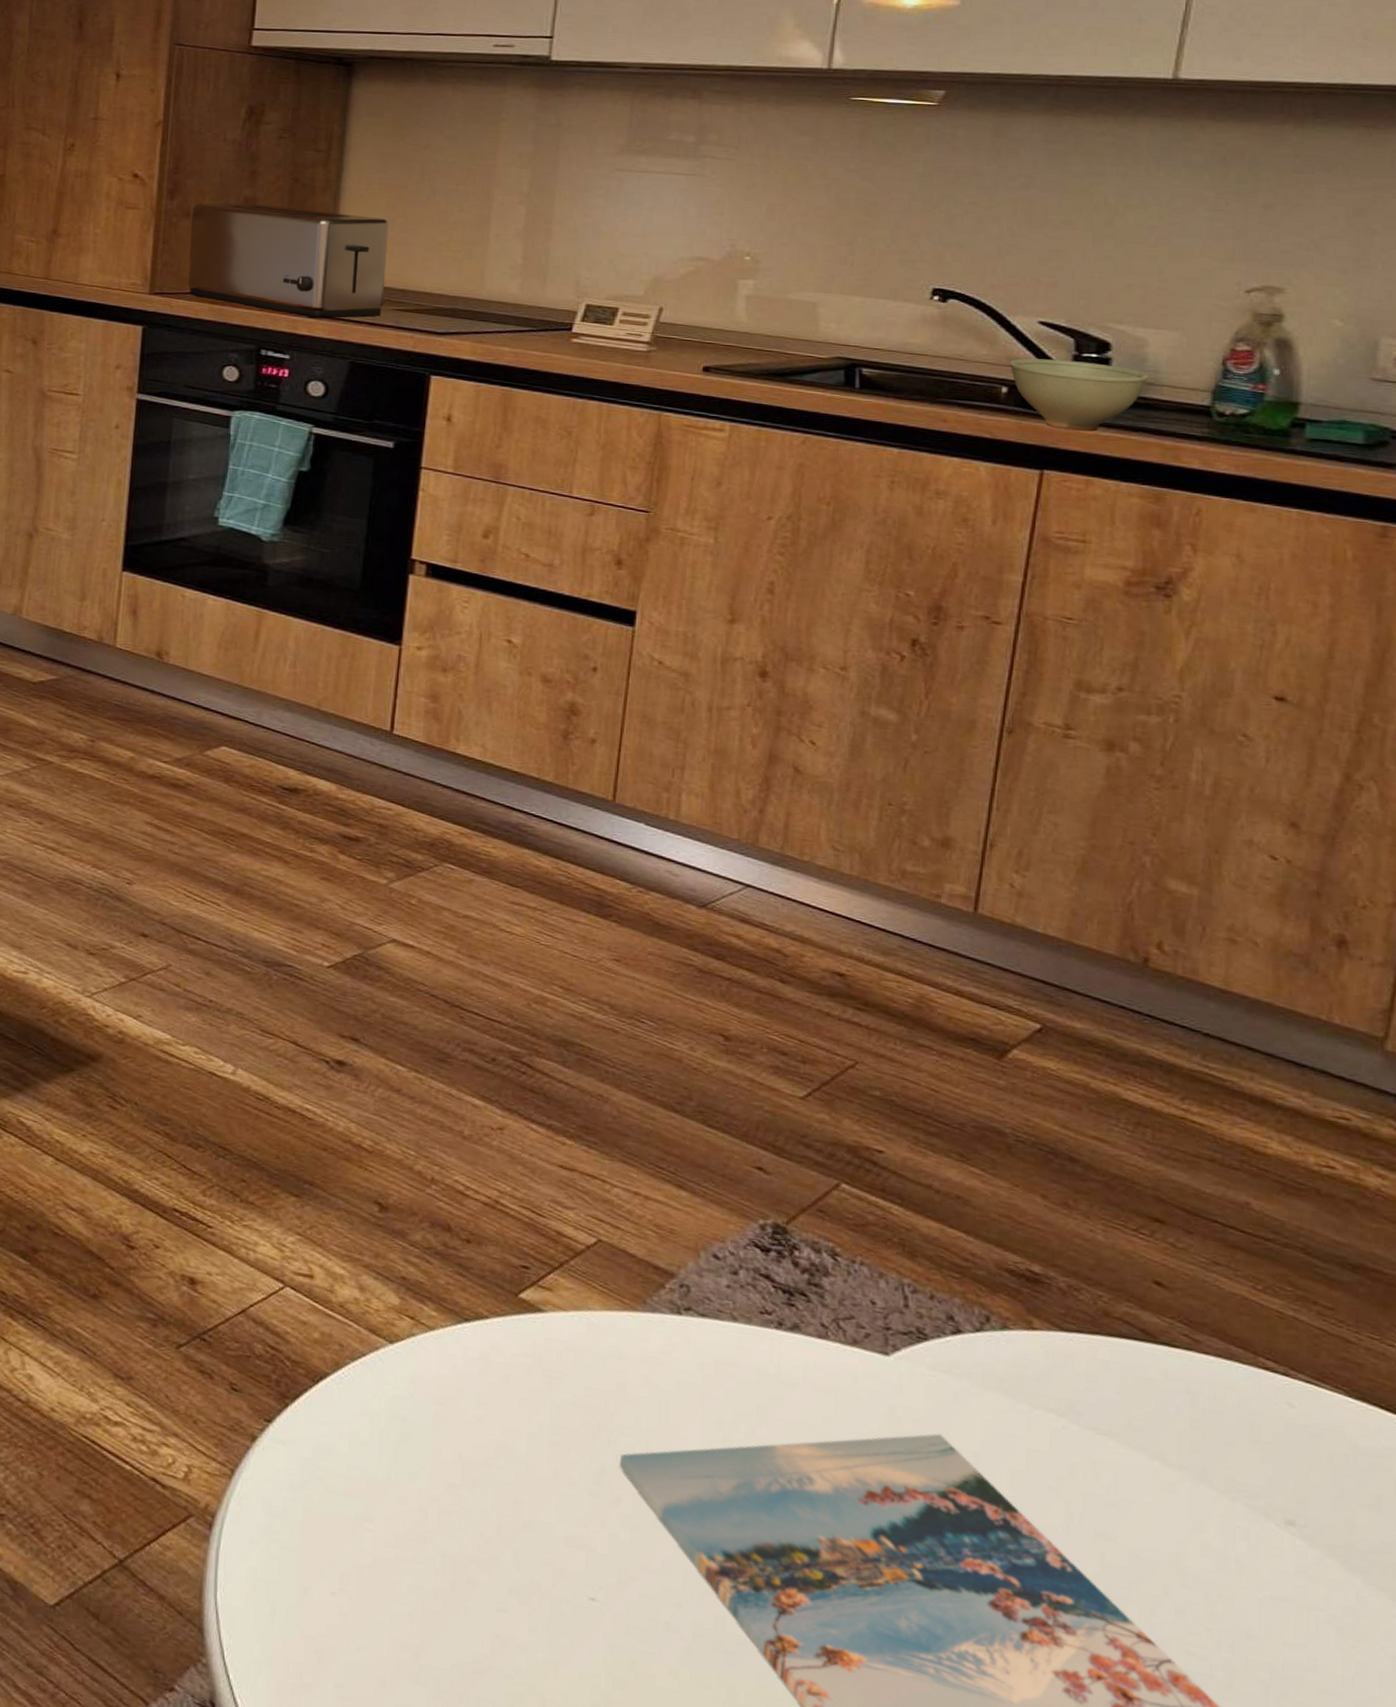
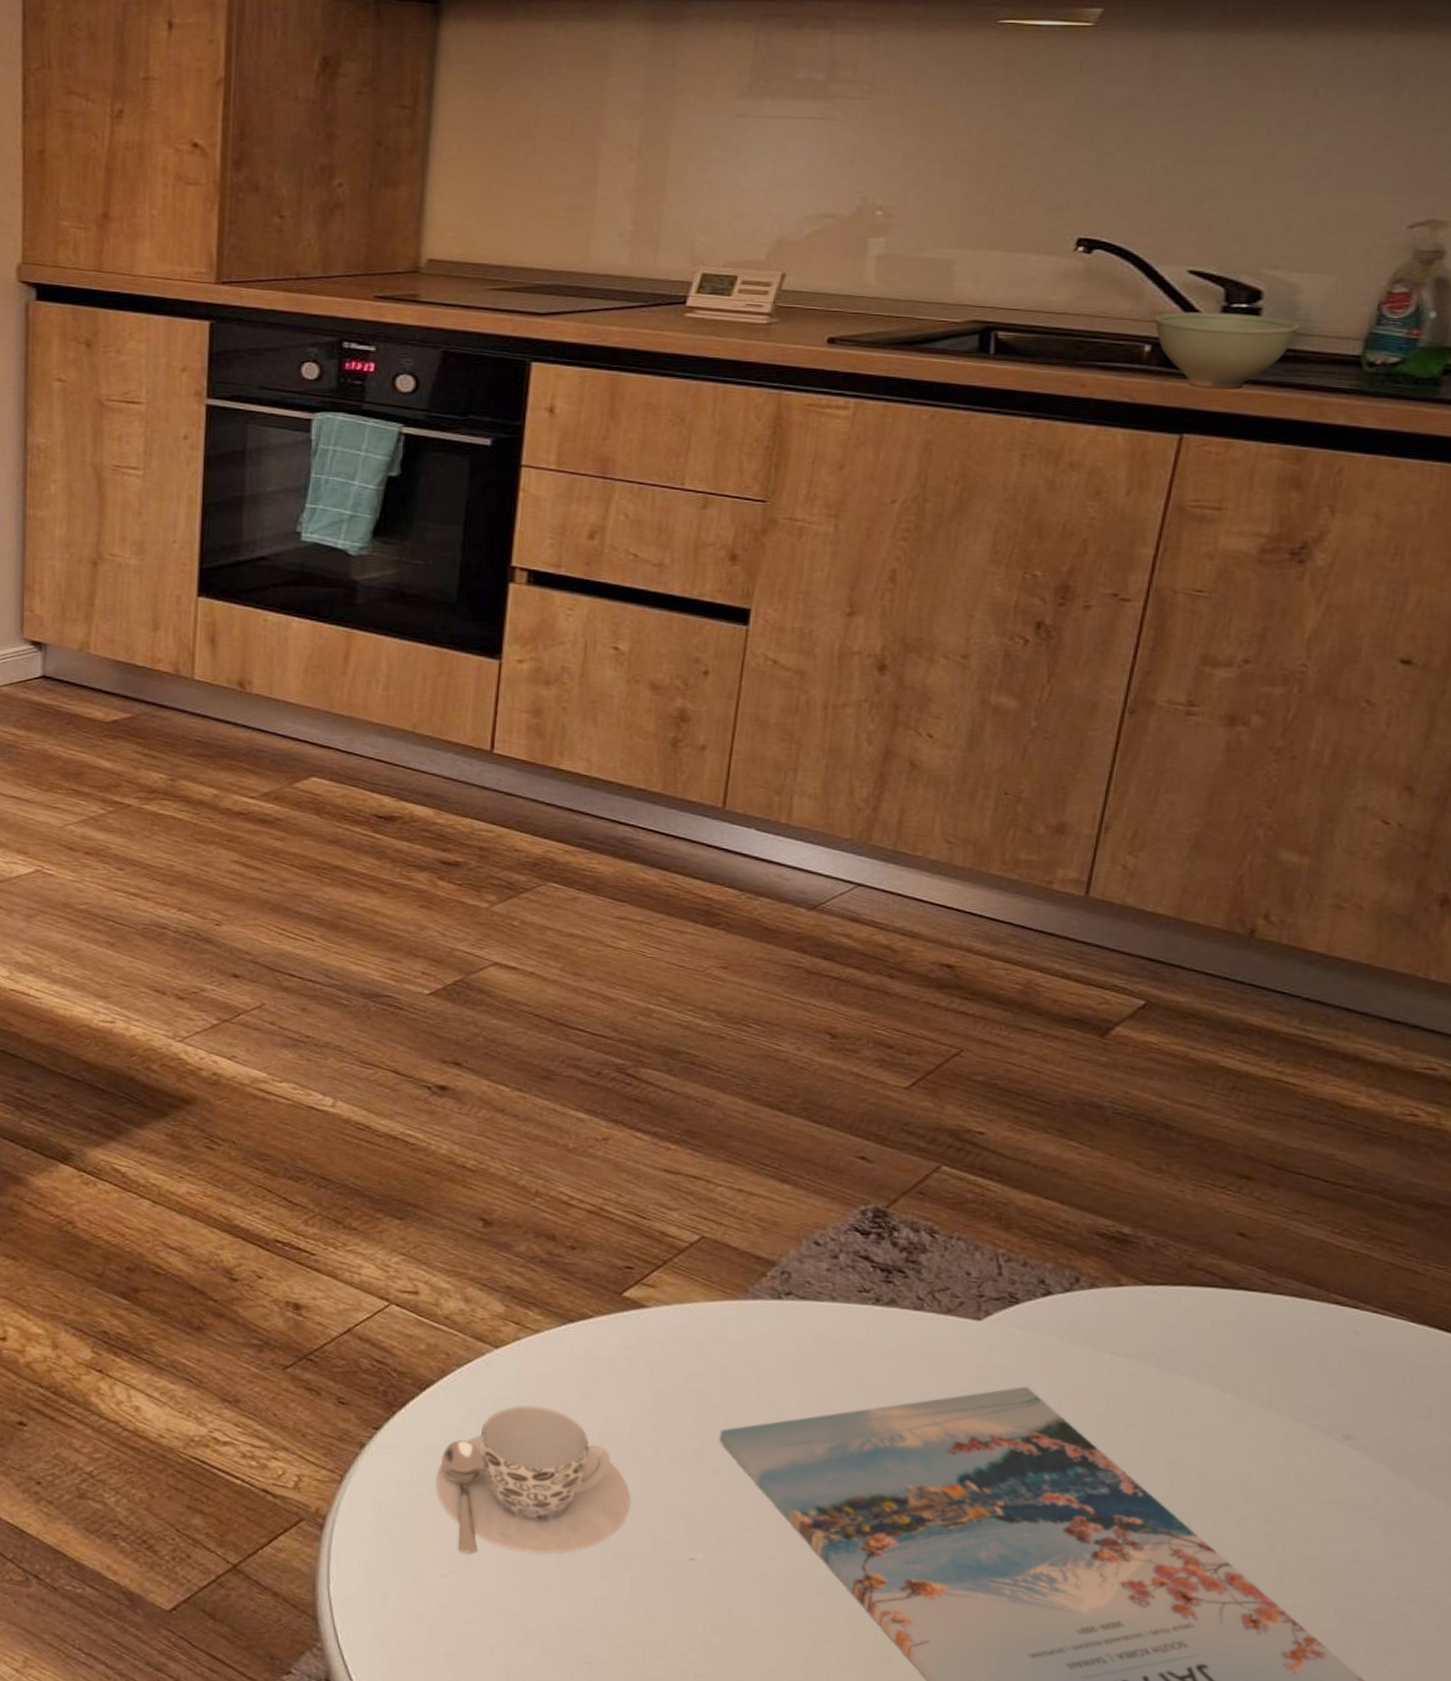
toaster: present [188,203,389,319] -> none [260,172,484,304]
teacup: none [327,1408,528,1579] -> present [435,1405,631,1554]

